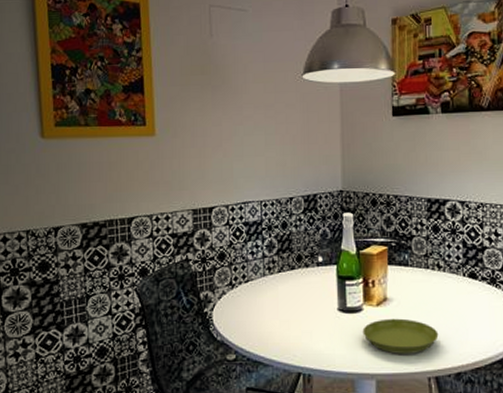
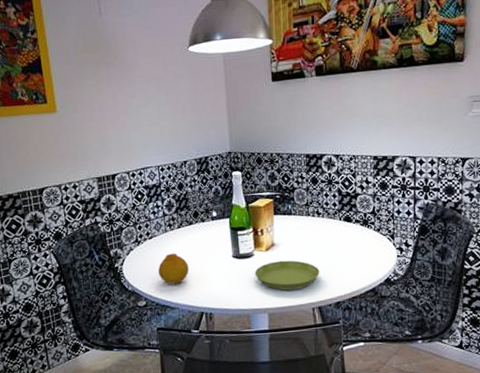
fruit: none [252,301,287,337] -> present [158,253,189,284]

